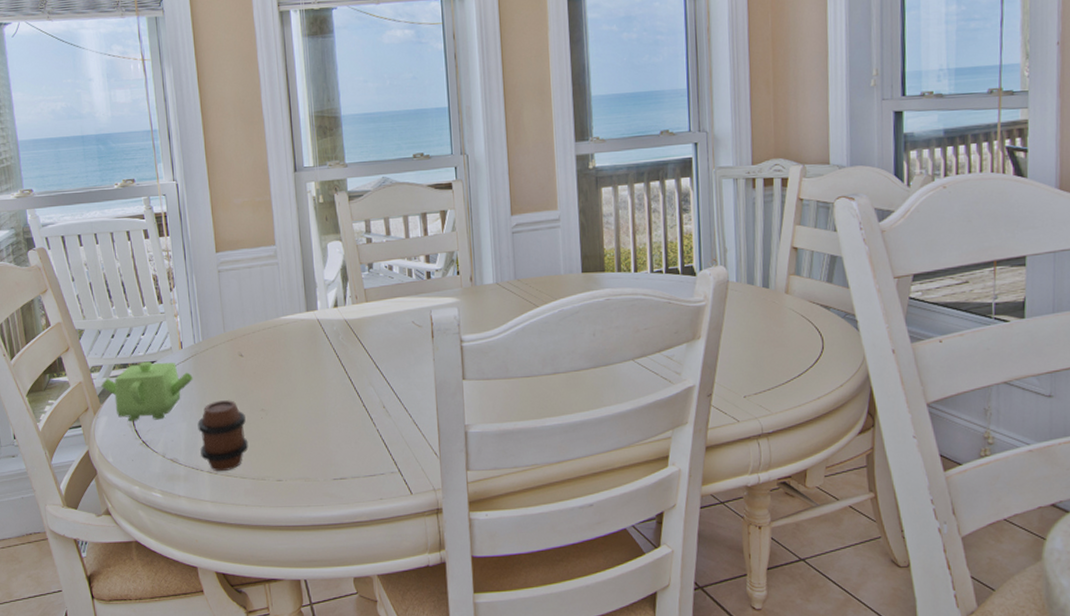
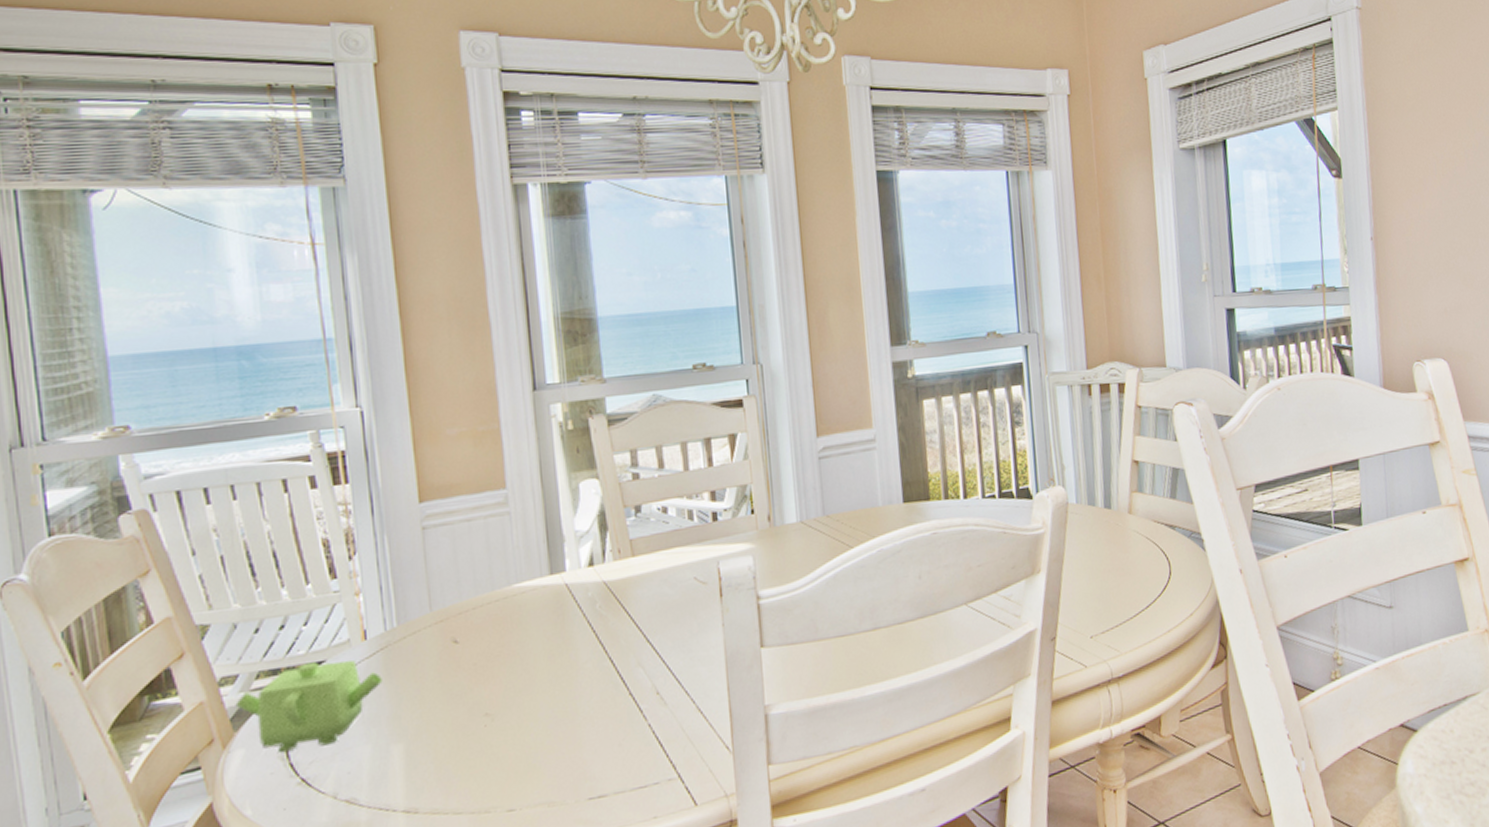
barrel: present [197,400,249,472] -> none [388,705,466,810]

